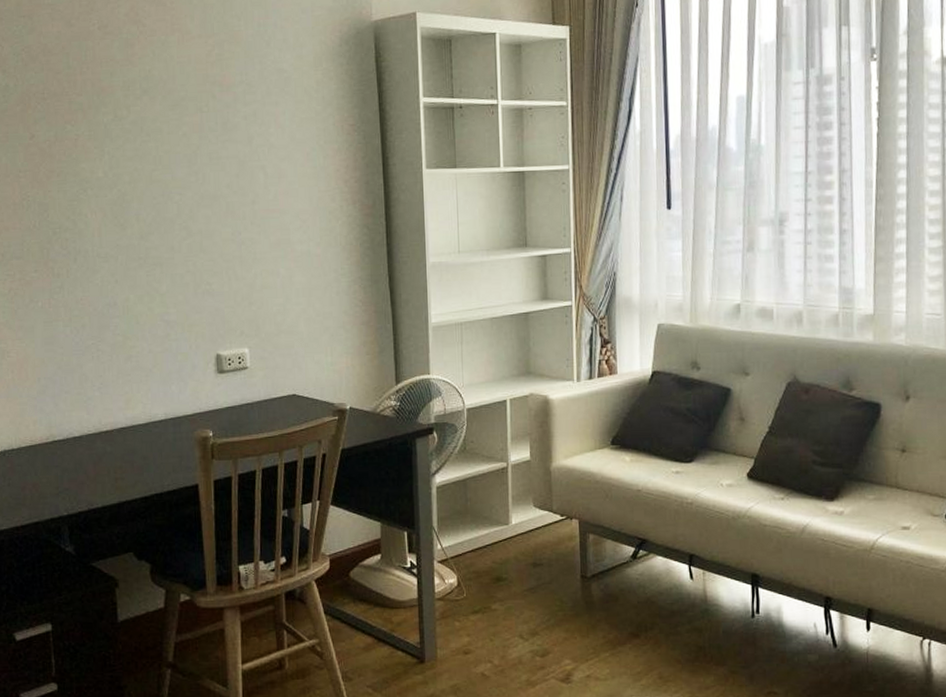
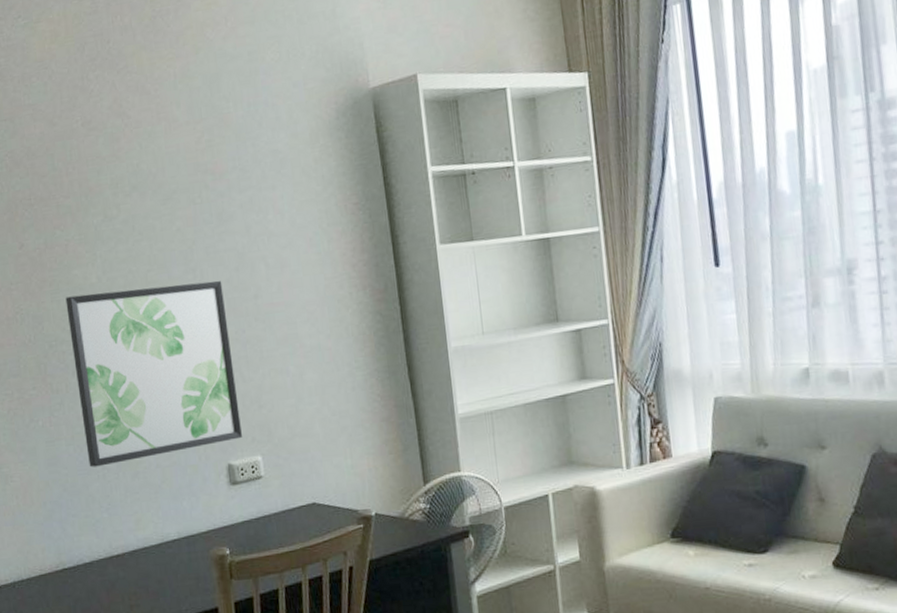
wall art: none [72,184,231,349] -> present [65,280,242,468]

